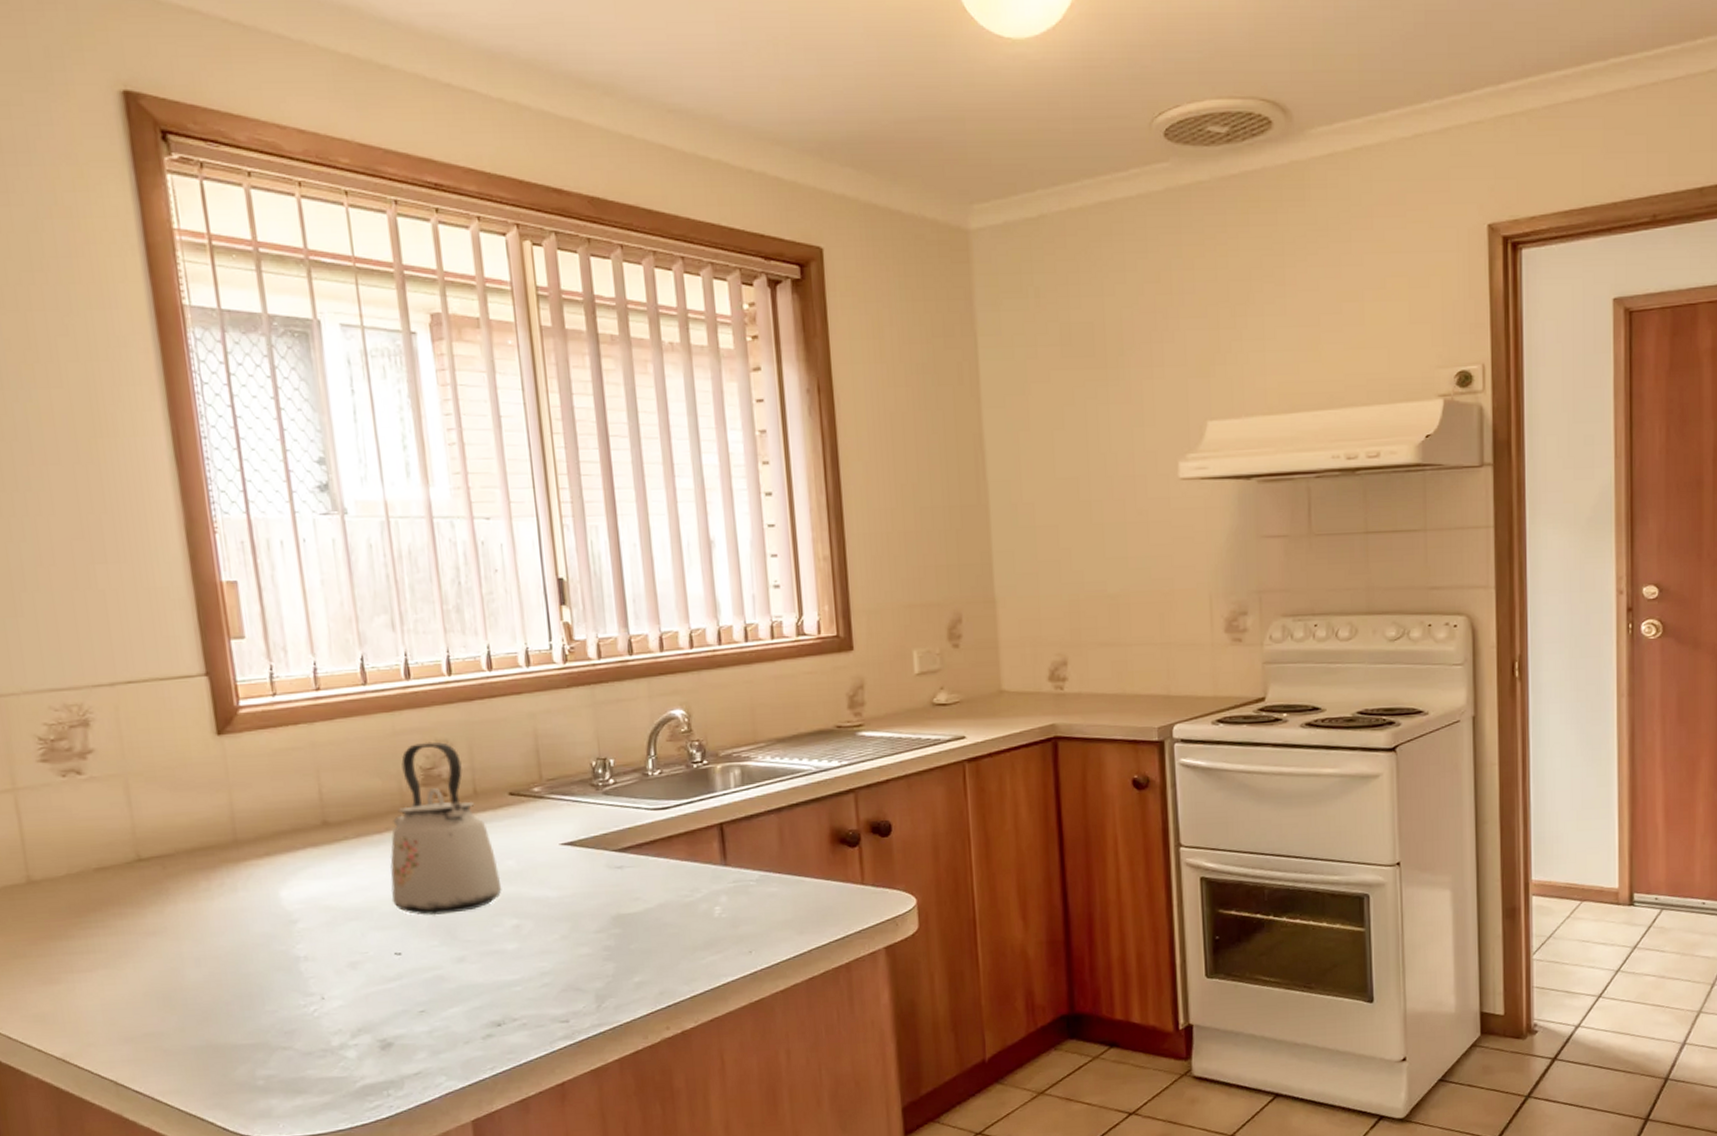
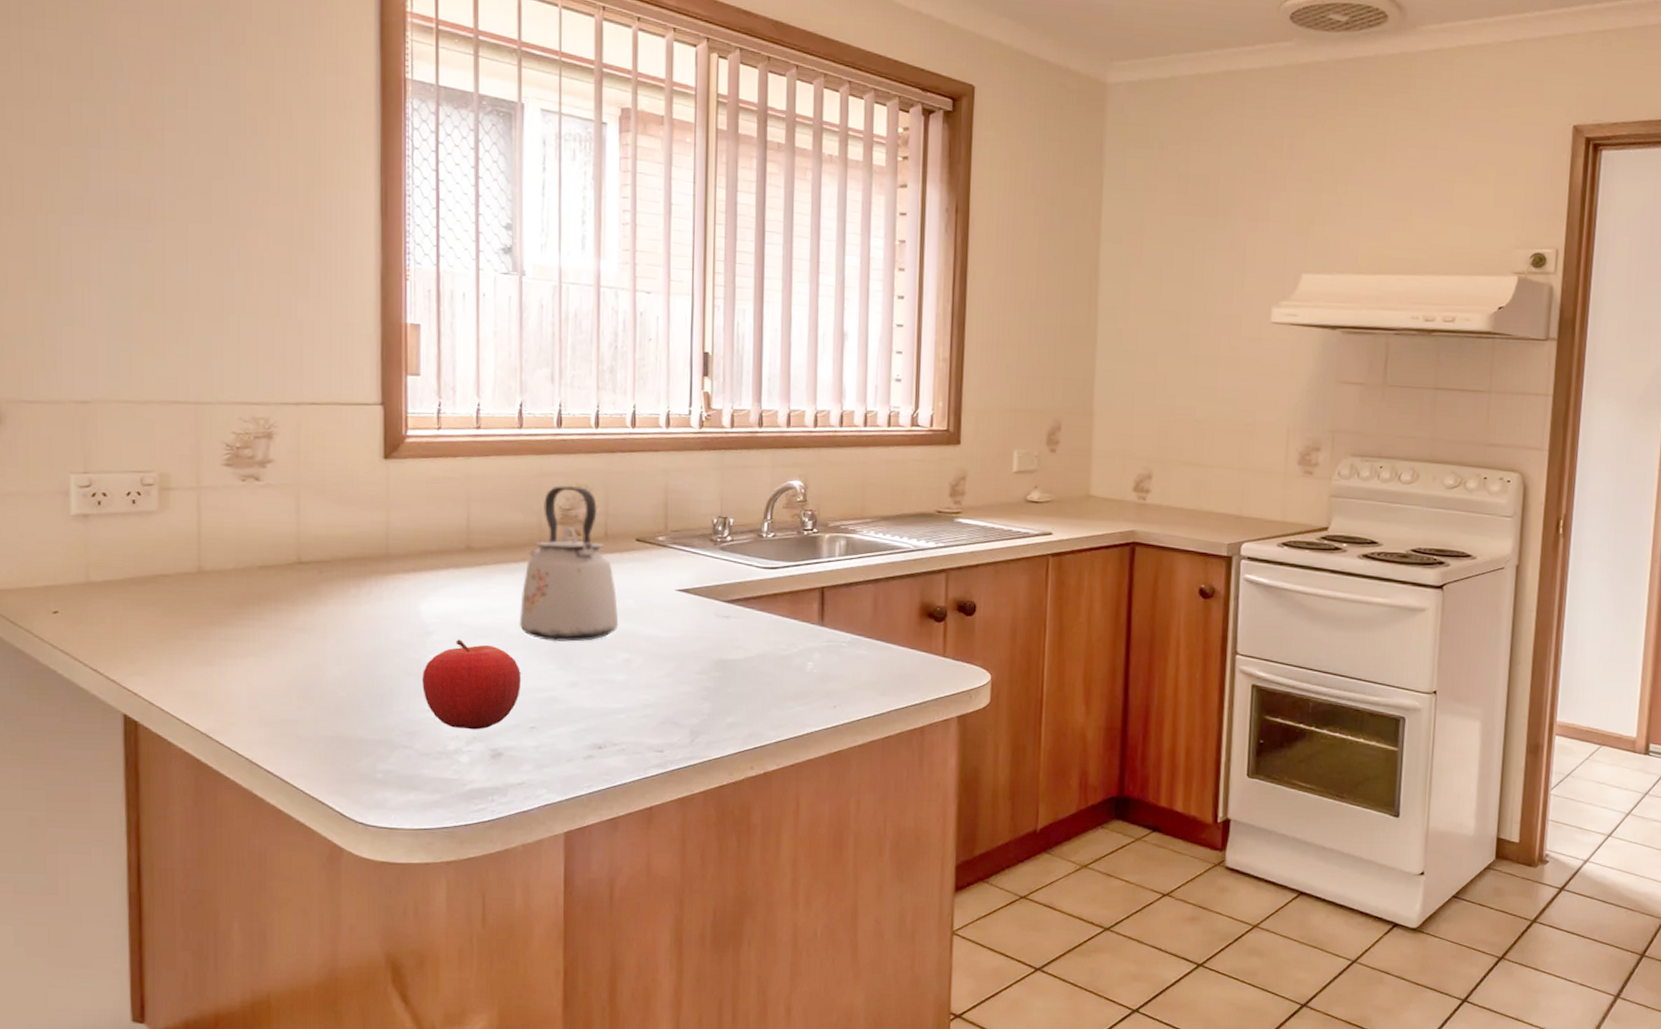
fruit: none [292,924,403,1022] -> present [422,639,521,730]

